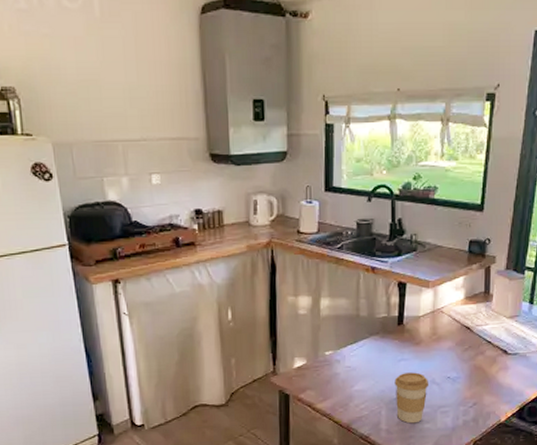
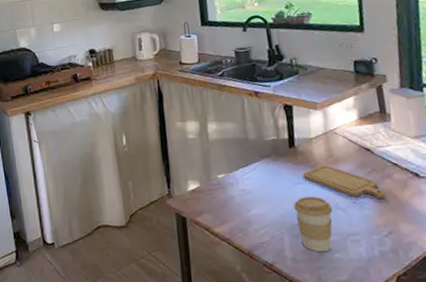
chopping board: none [407,343,477,373] -> present [303,165,387,198]

